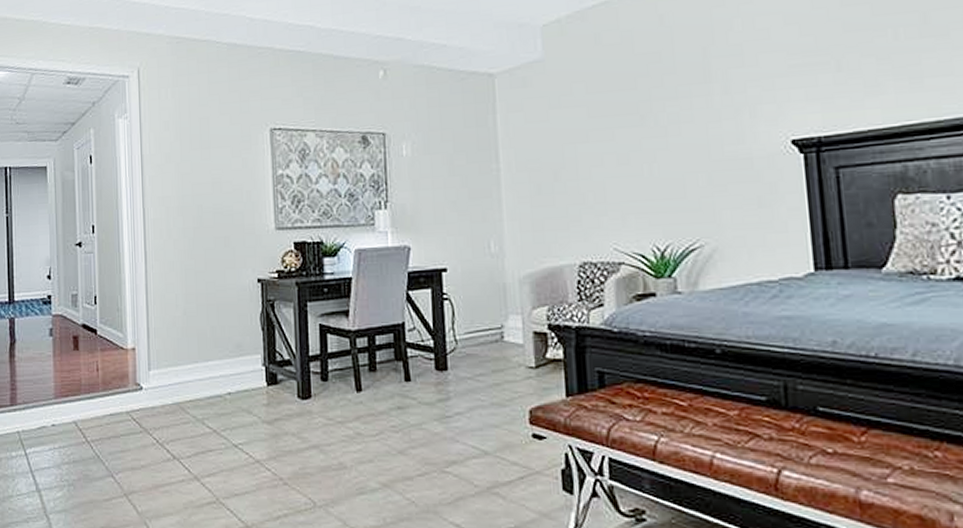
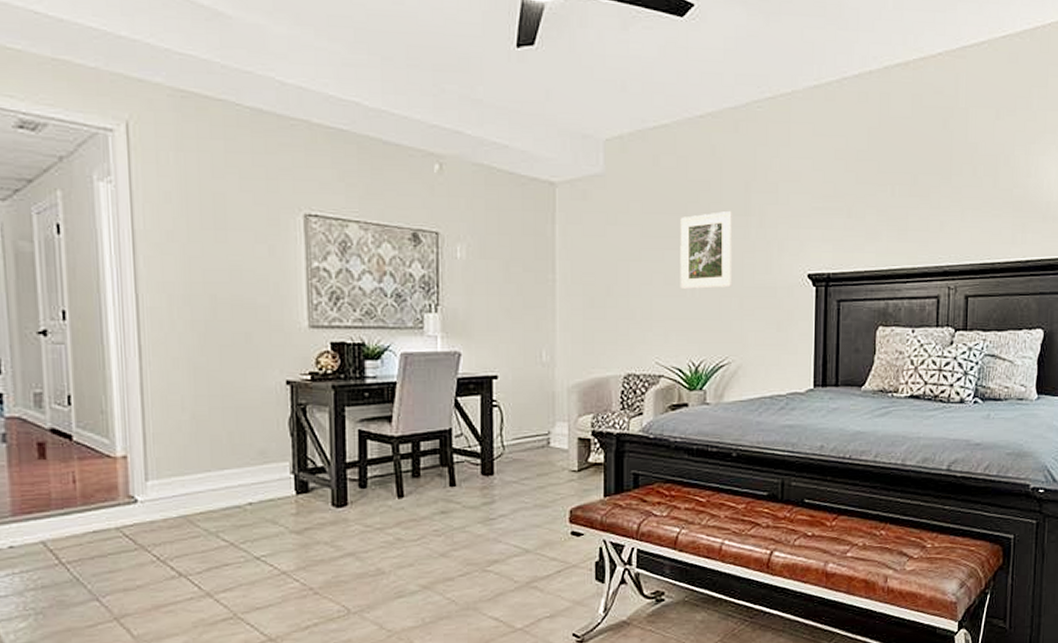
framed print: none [630,80,697,169] -> present [680,210,733,290]

